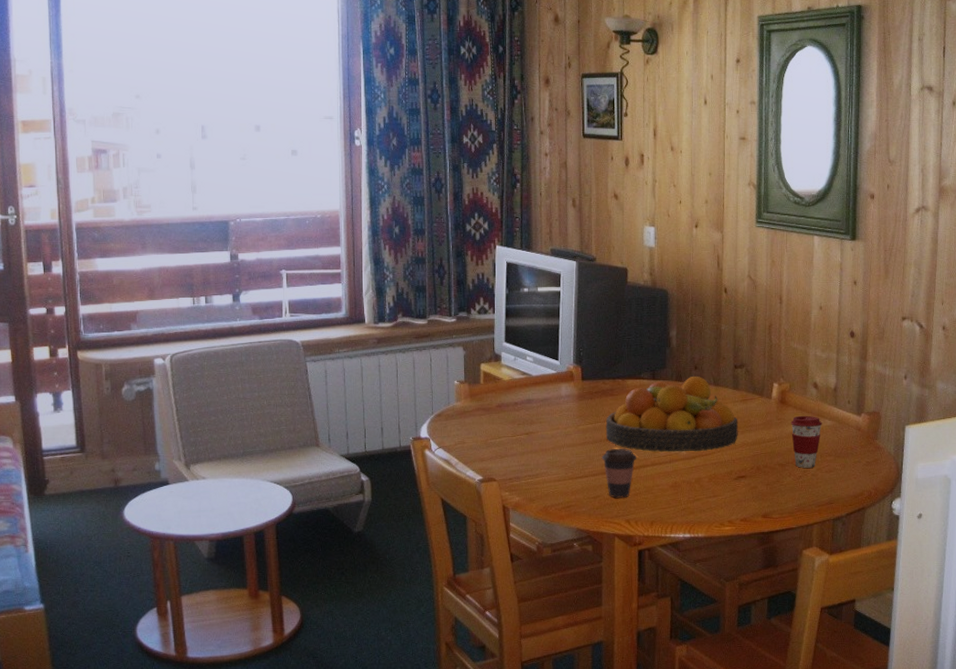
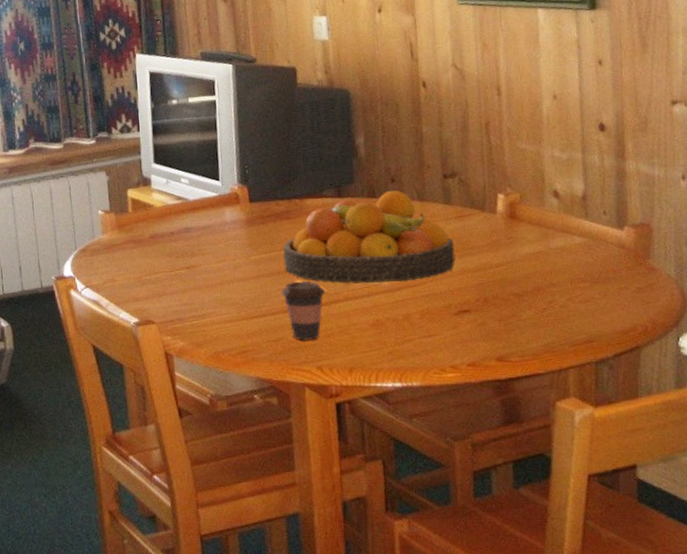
coffee cup: present [790,415,822,468] -> none [525,232,570,298]

